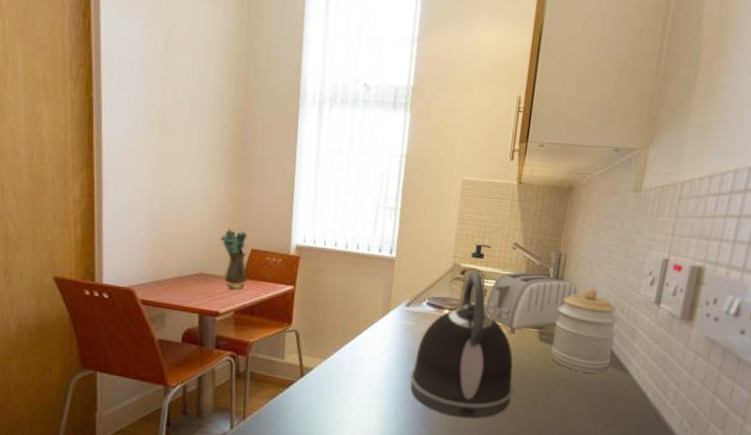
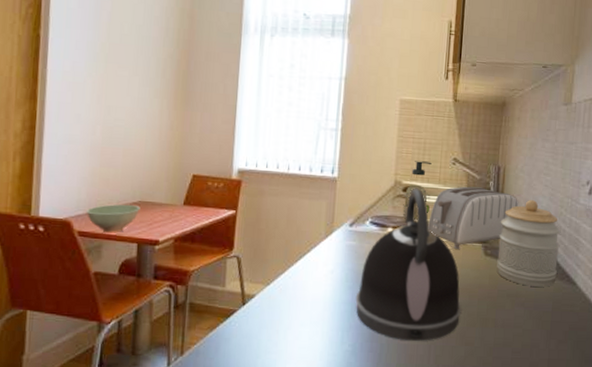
bowl: none [149,275,201,303] -> present [87,204,140,233]
vase: present [221,227,248,291] -> none [162,154,189,218]

